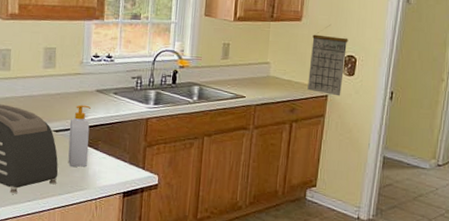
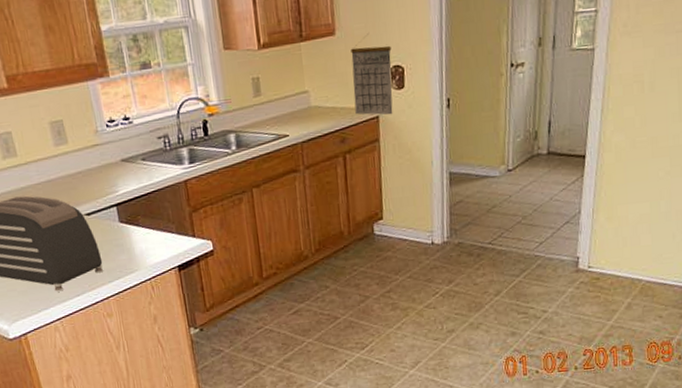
soap bottle: present [68,105,92,167] -> none [100,179,132,251]

